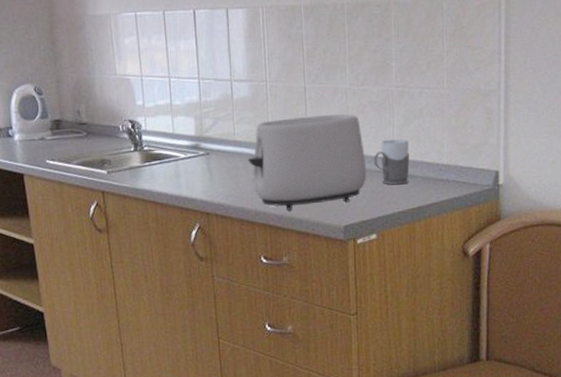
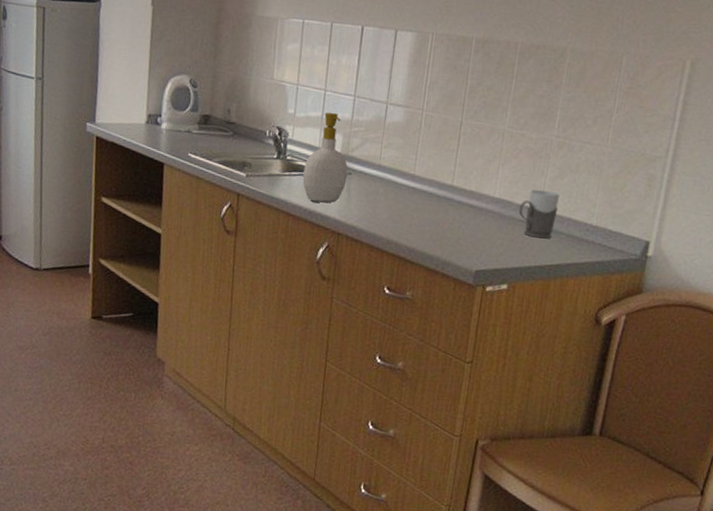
soap bottle: none [162,97,206,187] -> present [302,112,348,203]
toaster: present [247,114,367,210] -> none [389,150,512,247]

